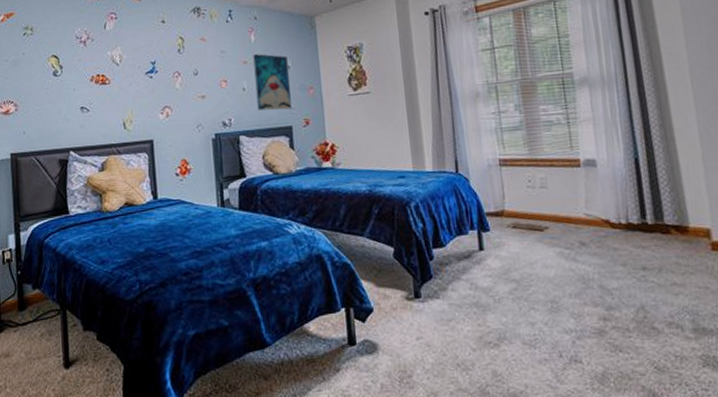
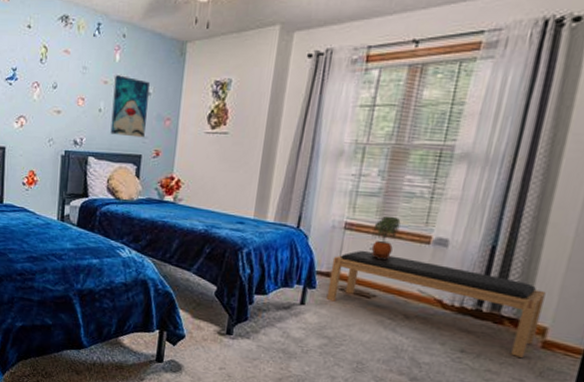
bench: none [497,183,703,264] -> present [326,250,546,358]
potted plant: none [525,146,550,190] -> present [370,215,401,260]

